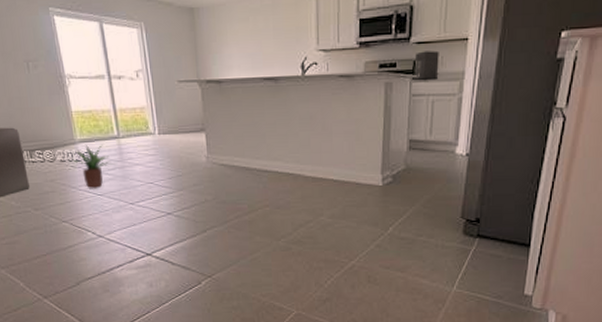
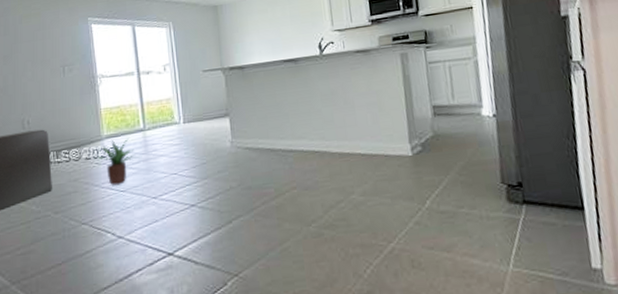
coffee maker: present [412,50,439,81] -> none [425,20,450,50]

